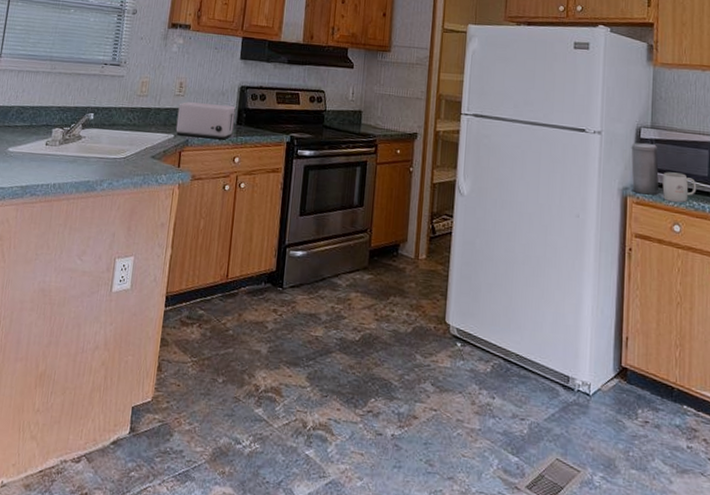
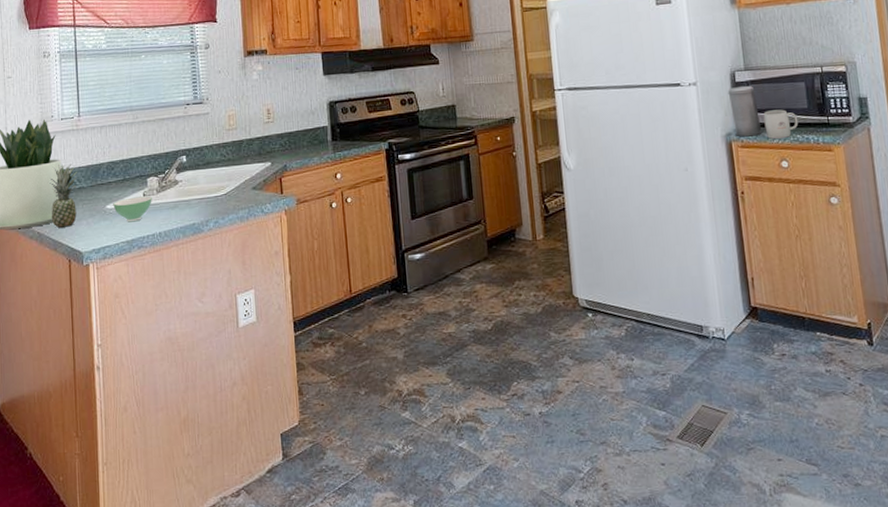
bowl: none [15,144,54,169] -> present [113,196,152,223]
toaster: present [175,102,236,140] -> none [270,123,330,162]

